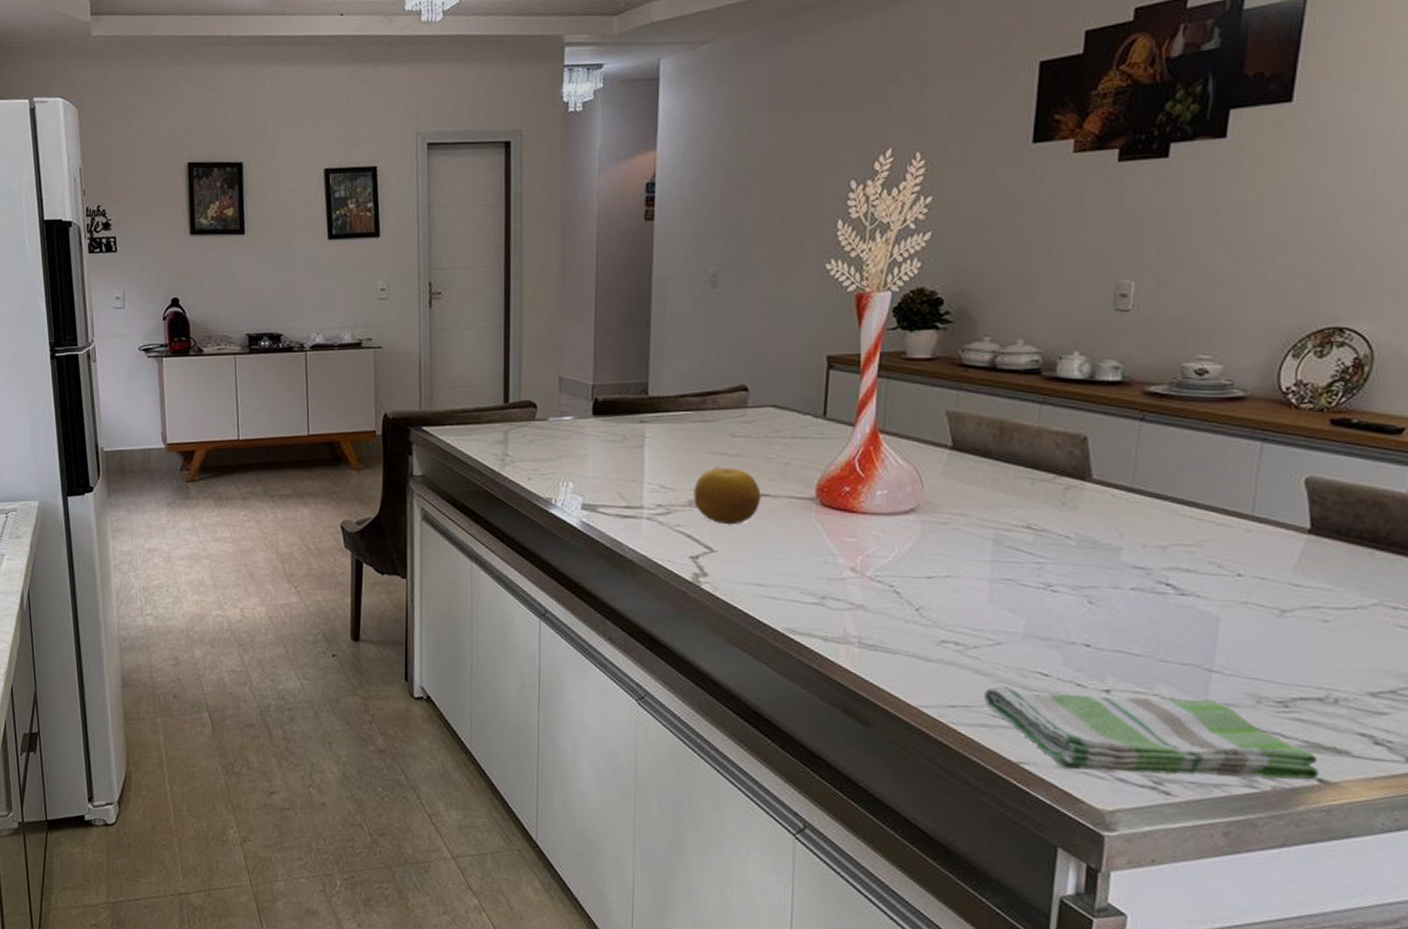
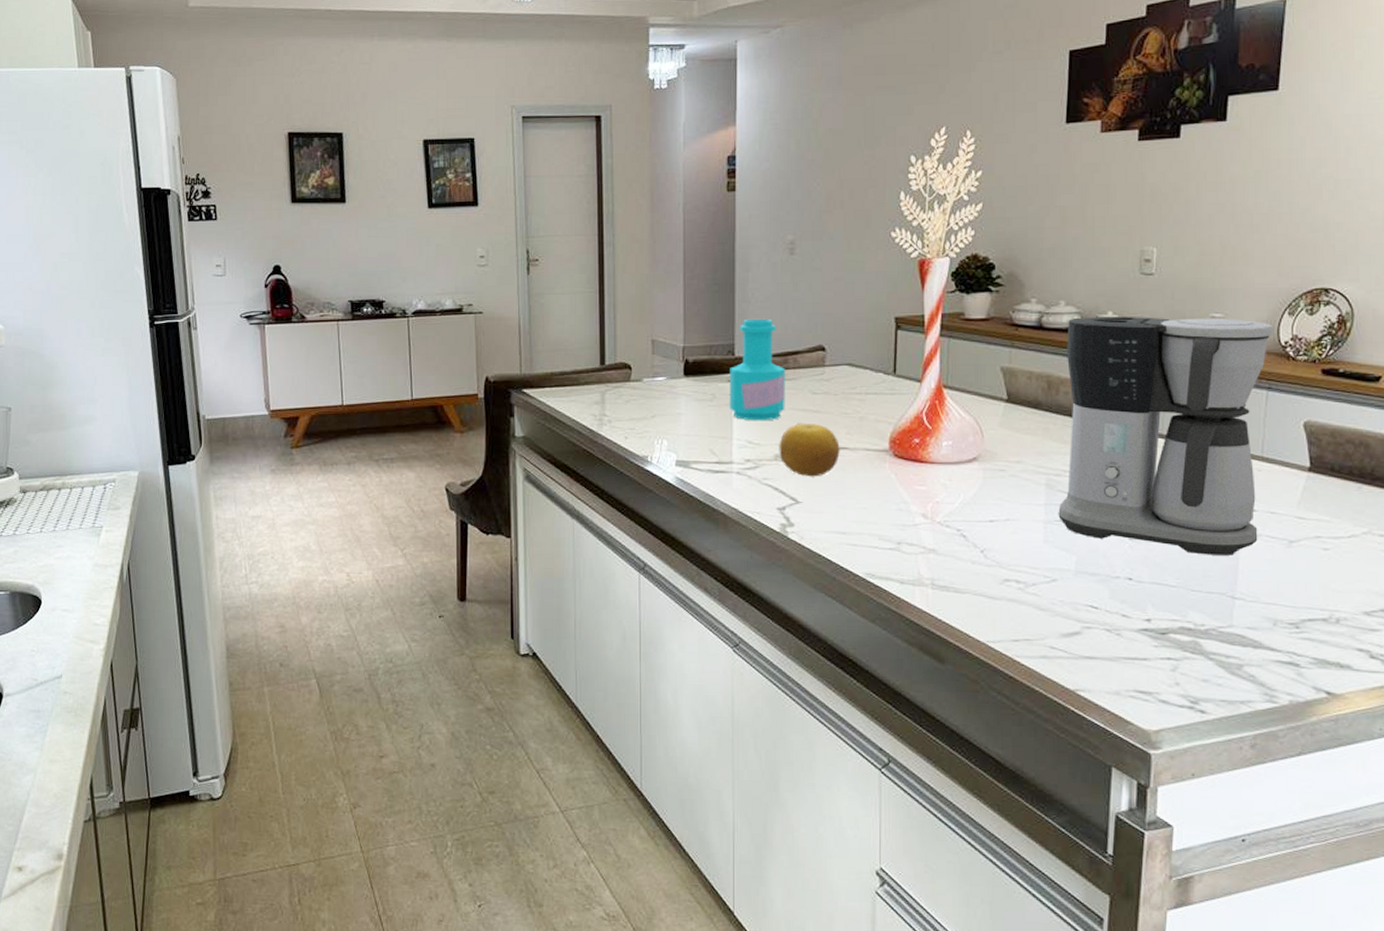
bottle: none [640,356,703,465] -> present [729,318,785,421]
dish towel: present [983,686,1320,780] -> none [1043,620,1327,695]
coffee maker: none [1006,356,1272,624] -> present [1058,316,1273,556]

